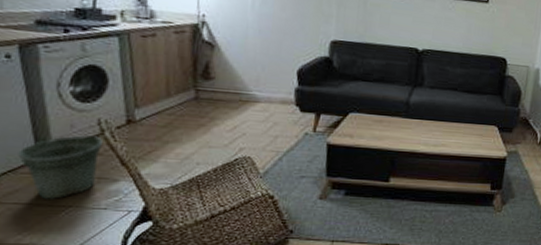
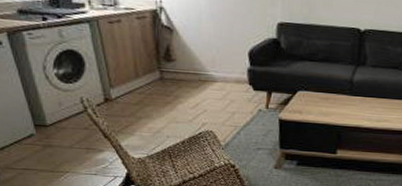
flower pot: present [18,135,104,200] -> none [20,112,88,167]

